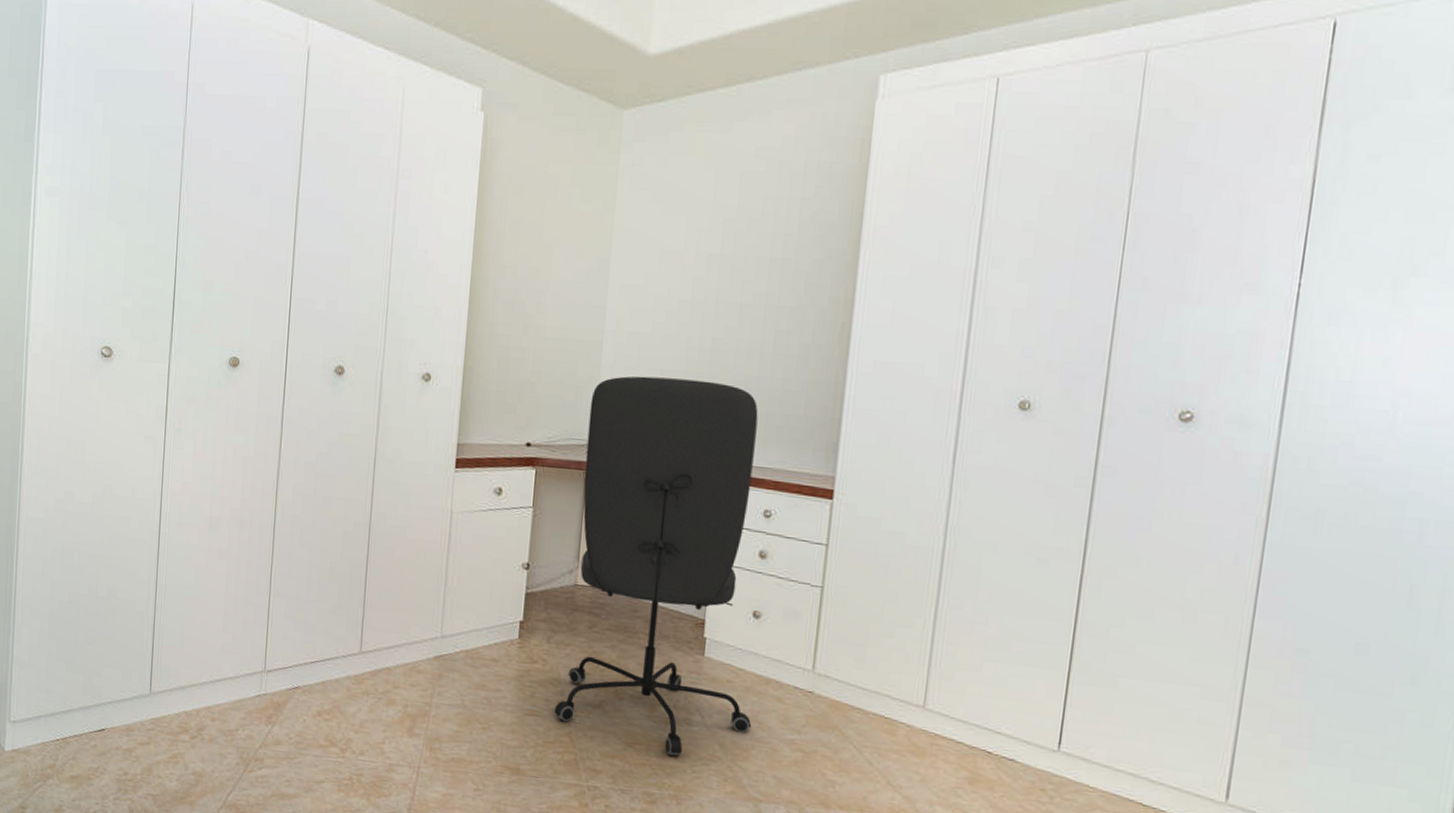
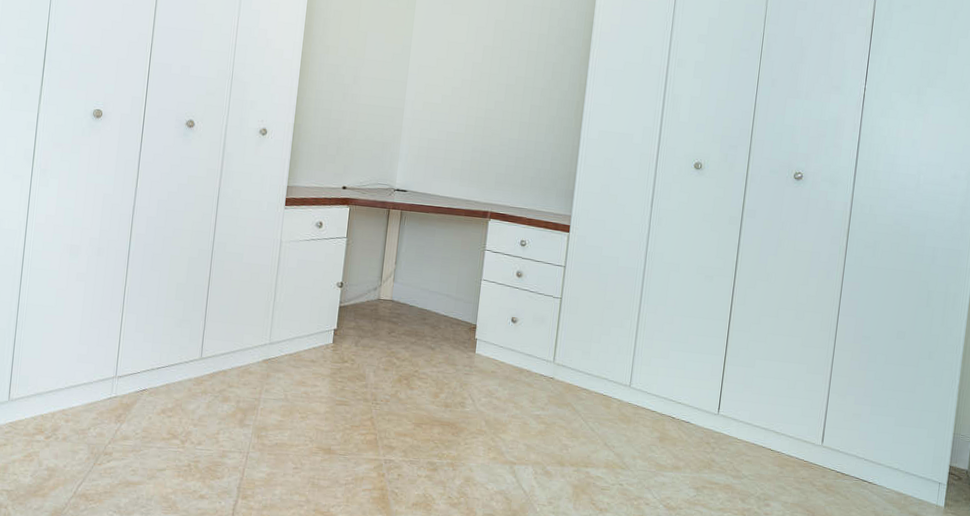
office chair: present [554,376,759,756] -> none [359,136,518,432]

